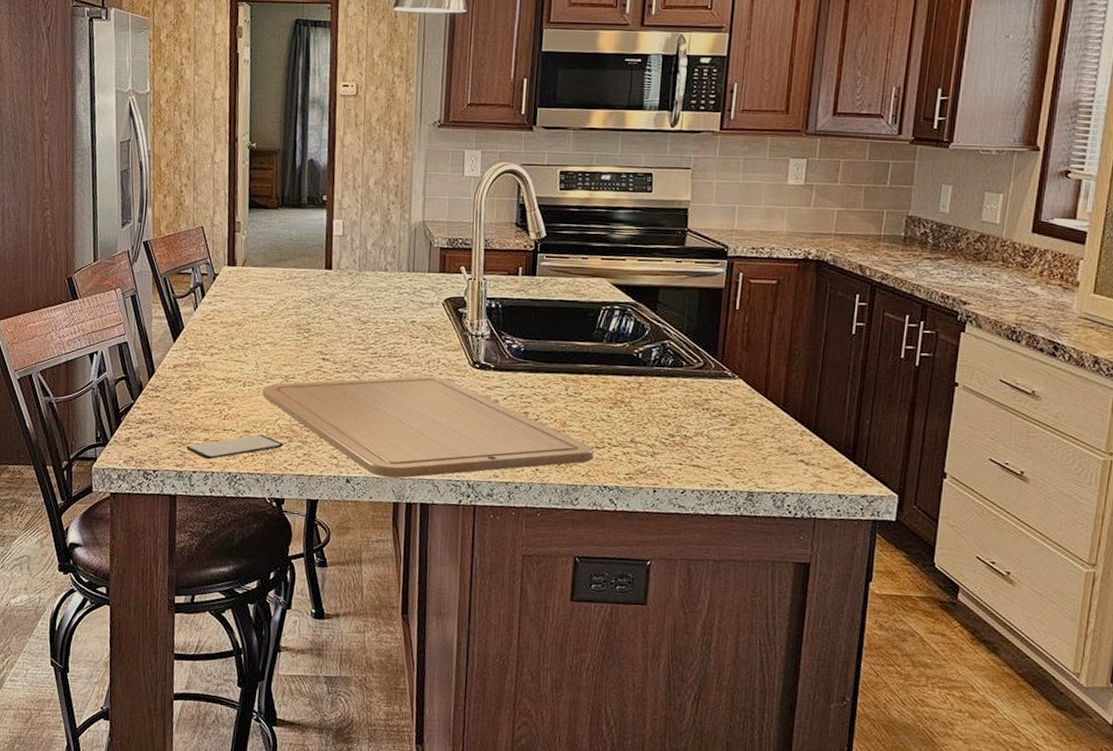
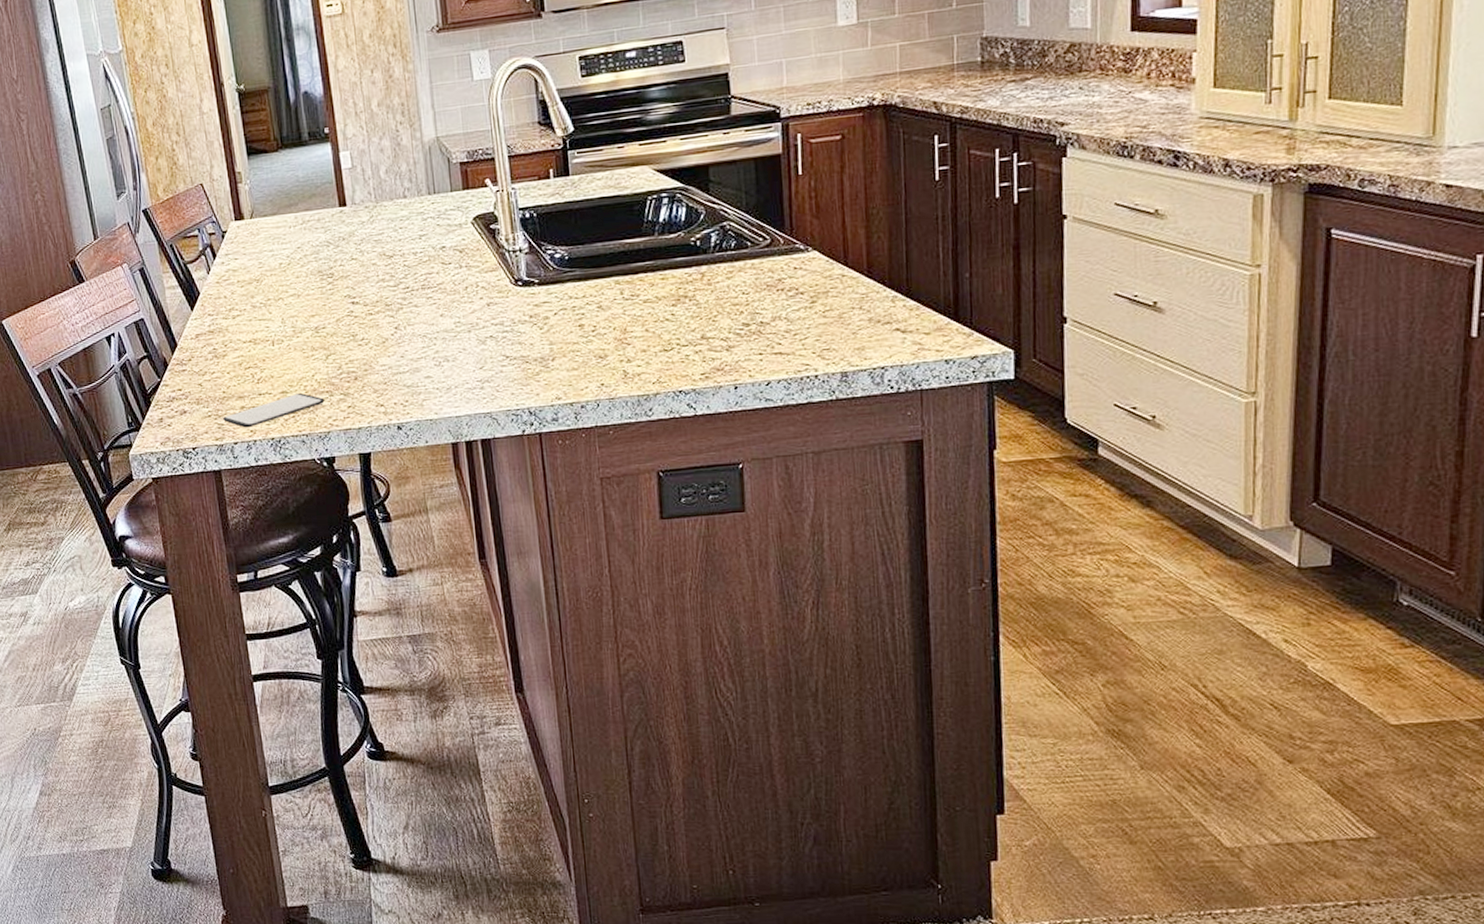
chopping board: present [262,376,594,478] -> none [293,302,663,418]

